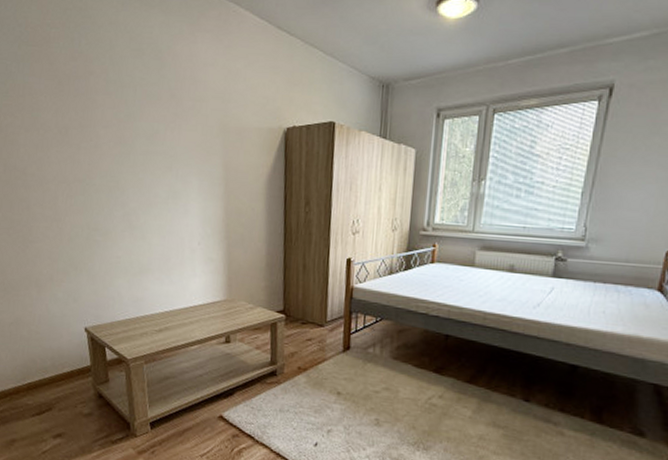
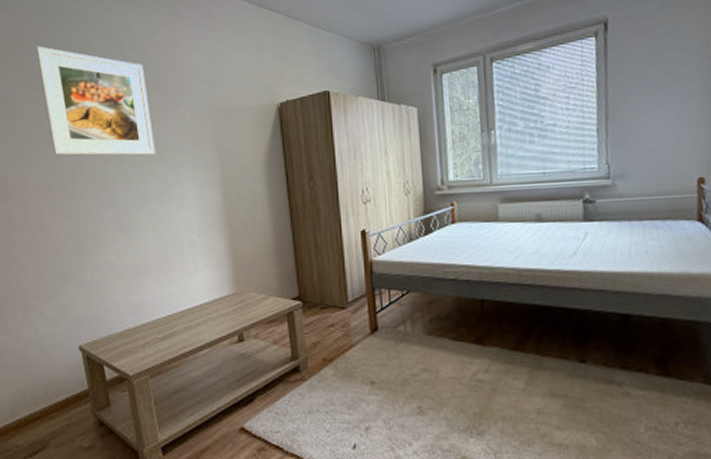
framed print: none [60,41,166,162] -> present [36,46,156,156]

